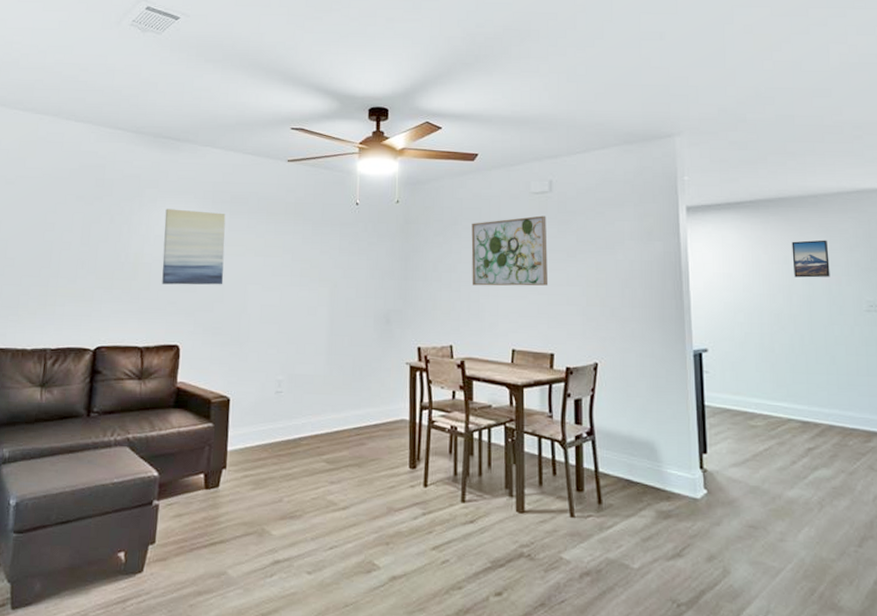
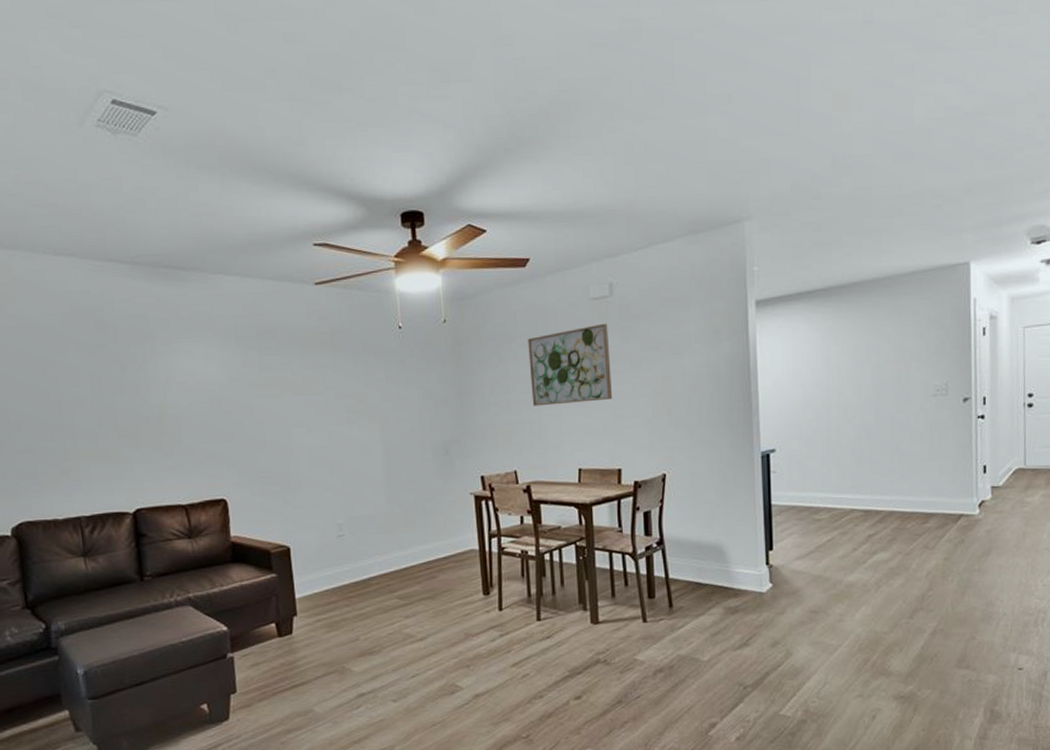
wall art: present [162,209,226,285] -> none [183,350,263,436]
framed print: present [791,240,830,278] -> none [863,324,900,367]

